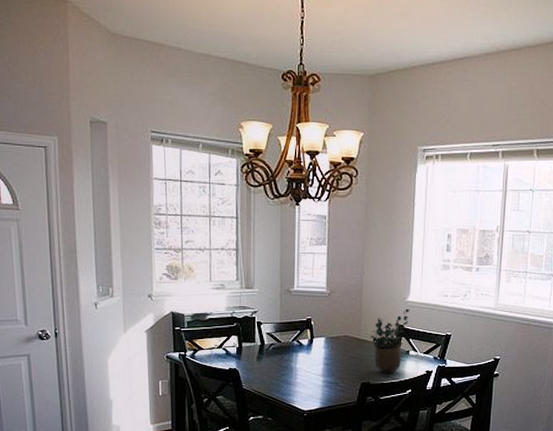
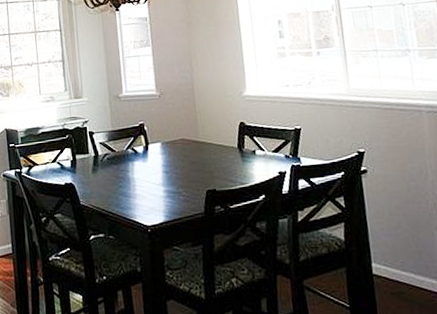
potted plant: present [370,308,410,374] -> none [209,103,249,179]

